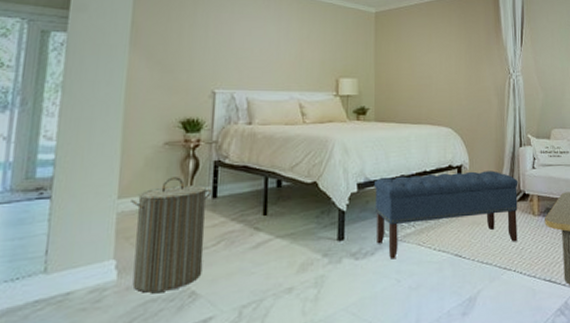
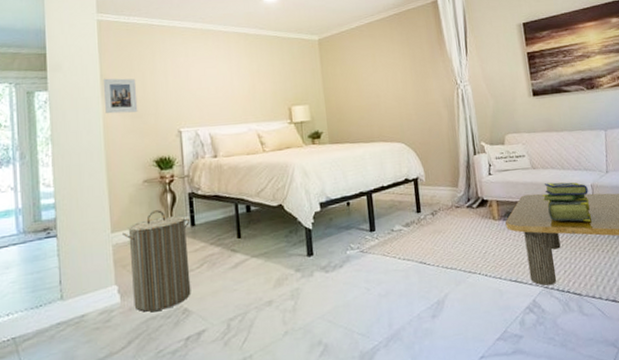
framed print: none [131,25,172,66] -> present [102,78,138,114]
bench: present [373,170,518,260] -> none [335,180,480,270]

